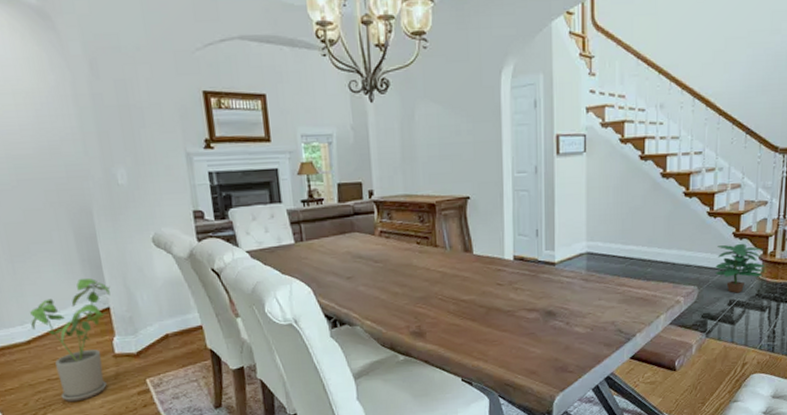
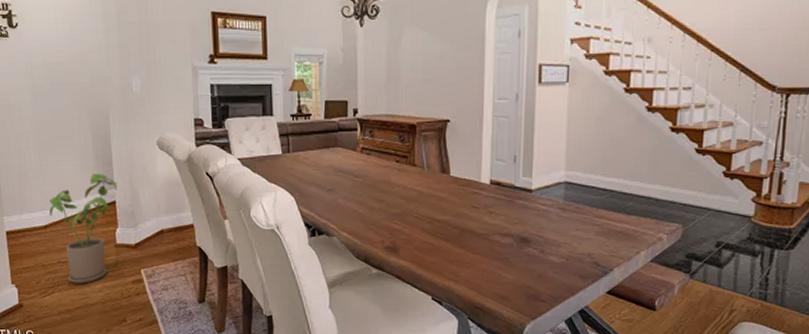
potted plant: present [715,243,765,293] -> none [702,183,758,235]

